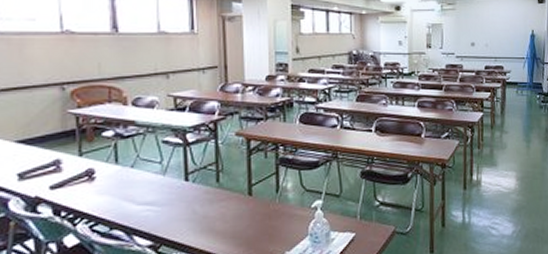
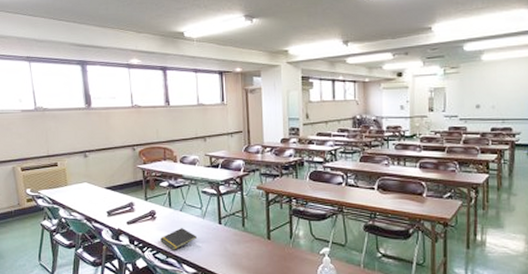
notepad: none [101,189,154,219] -> present [160,228,197,250]

